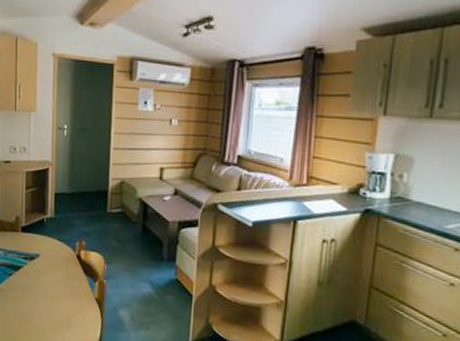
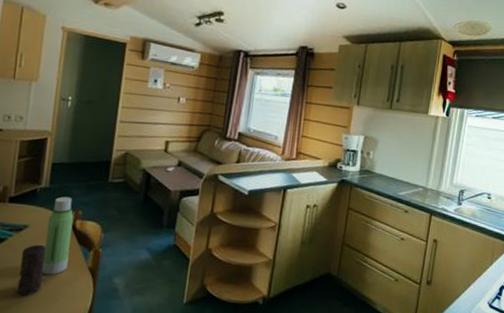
candle: none [36,273,57,322] -> present [17,244,47,296]
water bottle: none [55,226,78,304] -> present [42,196,74,275]

